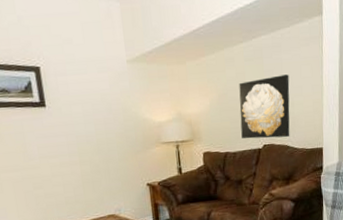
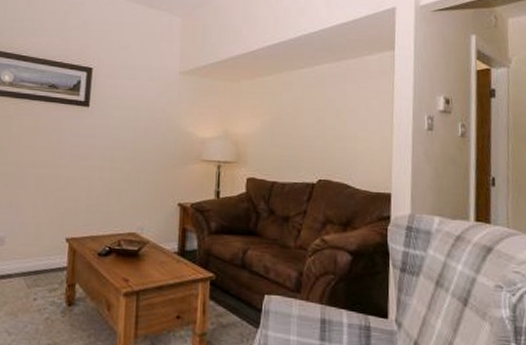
wall art: present [239,74,290,139] -> none [293,106,354,176]

